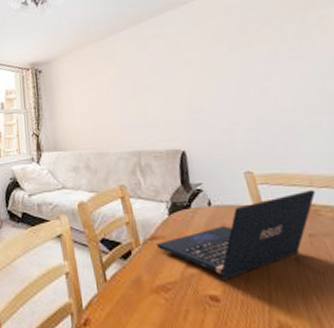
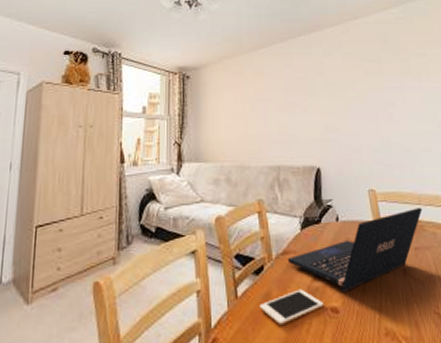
cell phone: none [130,275,201,311] -> present [259,289,324,326]

